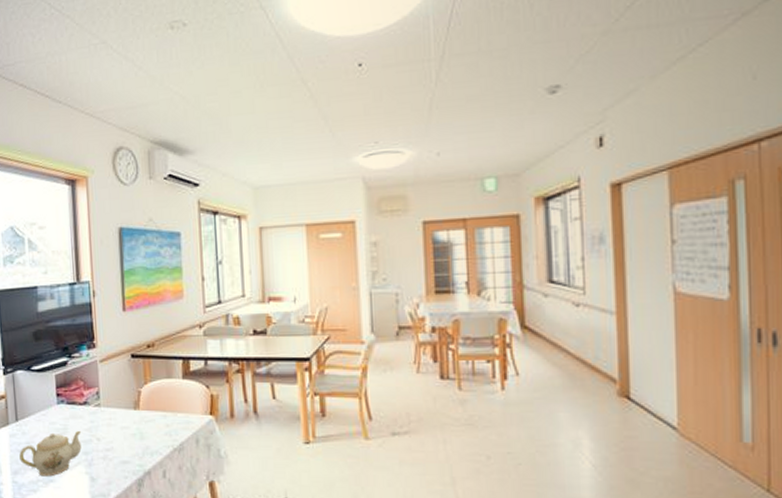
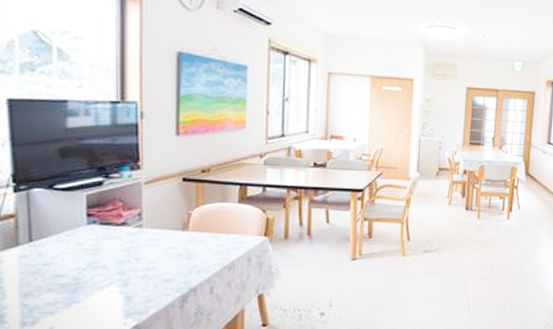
teapot: present [19,431,82,477] -> none [32,252,116,298]

